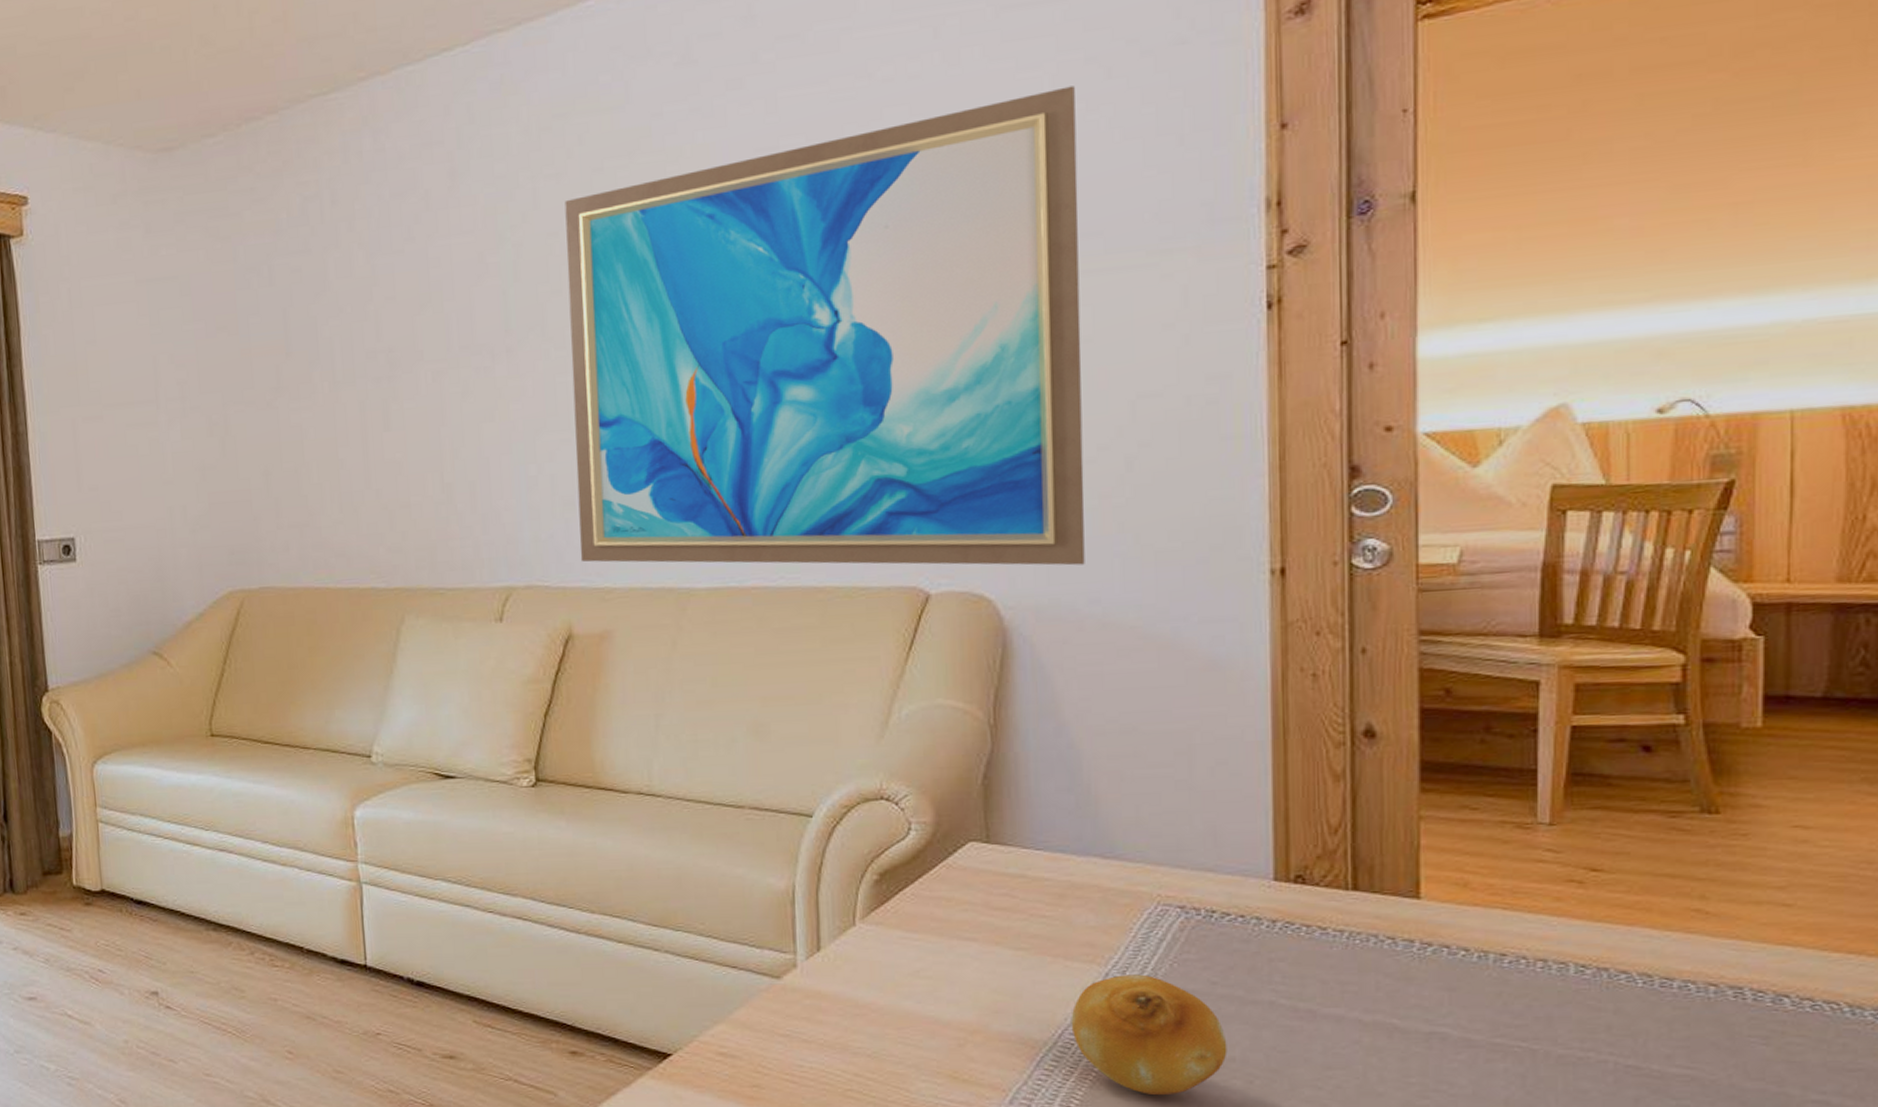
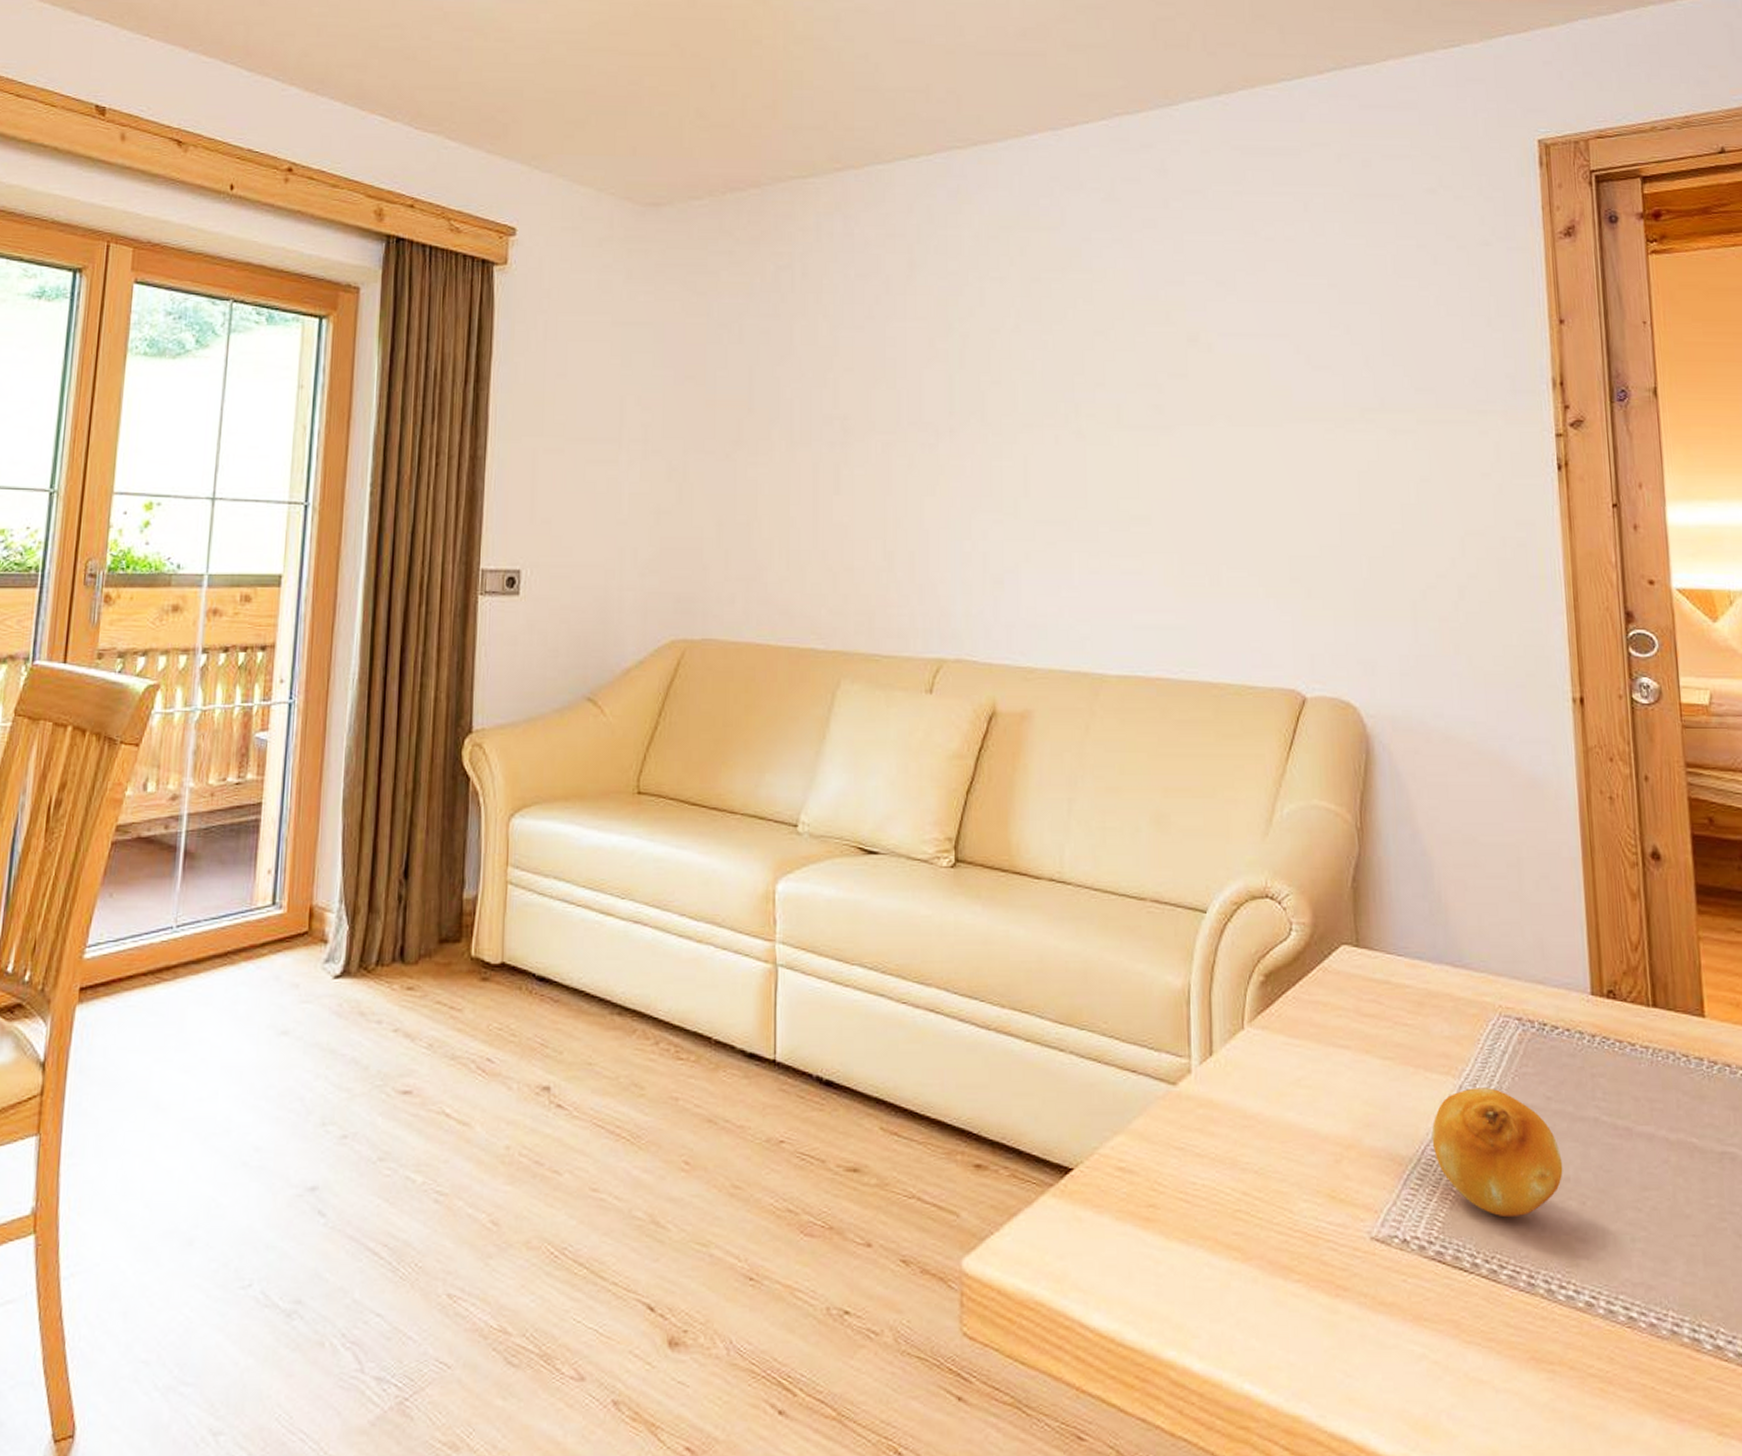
wall art: present [564,86,1085,566] -> none [1006,266,1430,681]

